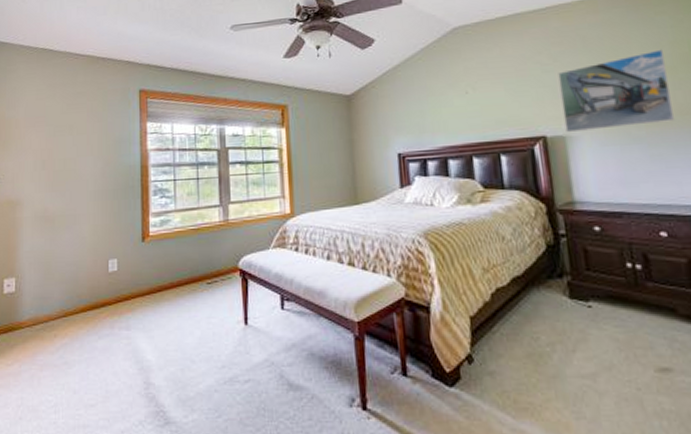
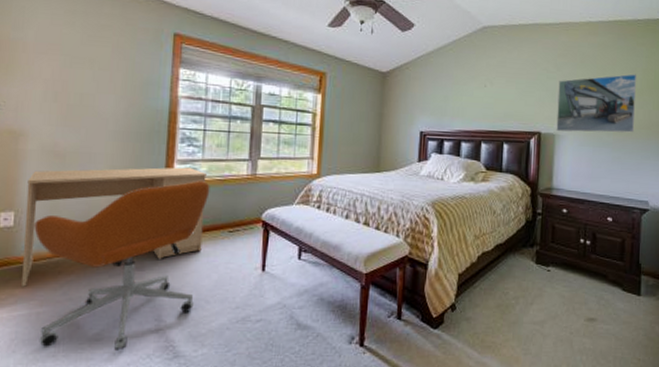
desk: none [24,219,182,352] -> present [22,167,208,287]
office chair: none [32,232,185,417] -> present [34,181,210,351]

